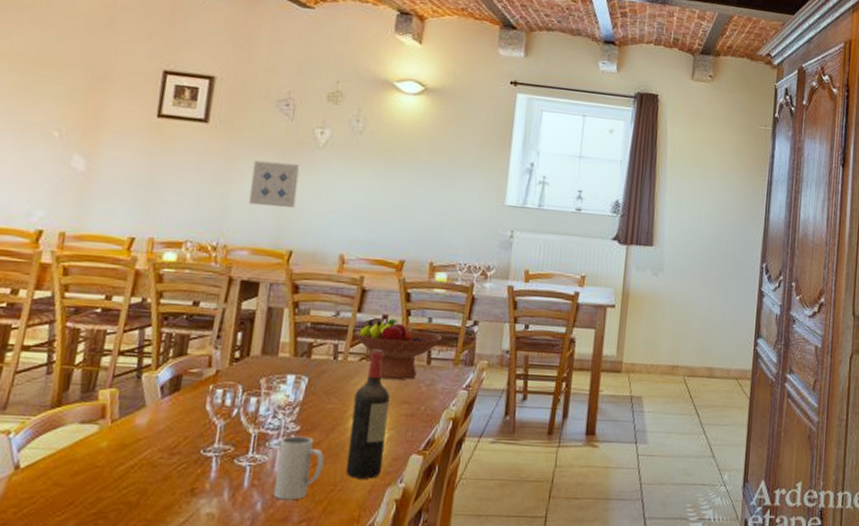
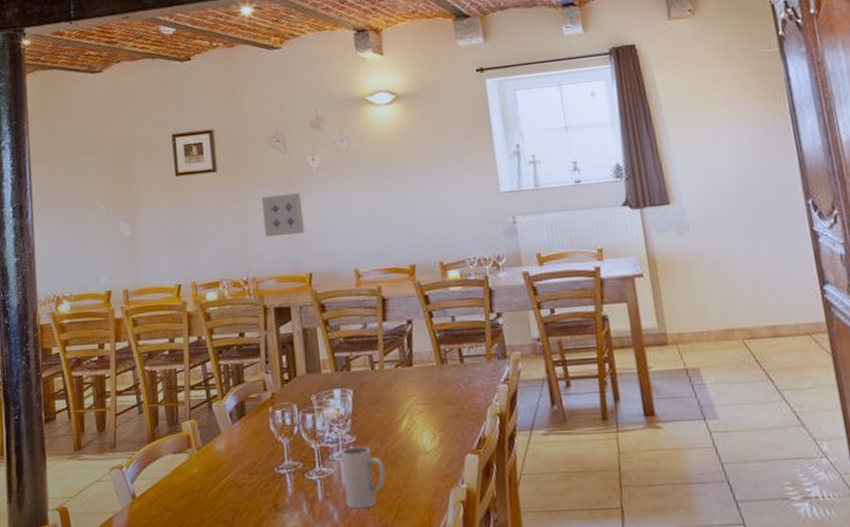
wine bottle: present [345,349,390,479] -> none [398,354,442,483]
fruit bowl: present [354,319,442,380] -> none [384,323,469,383]

